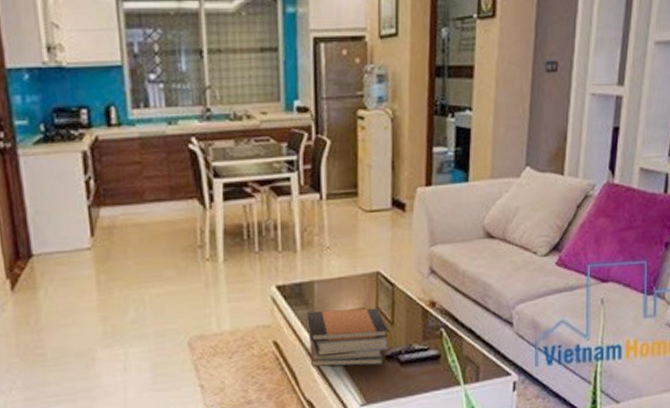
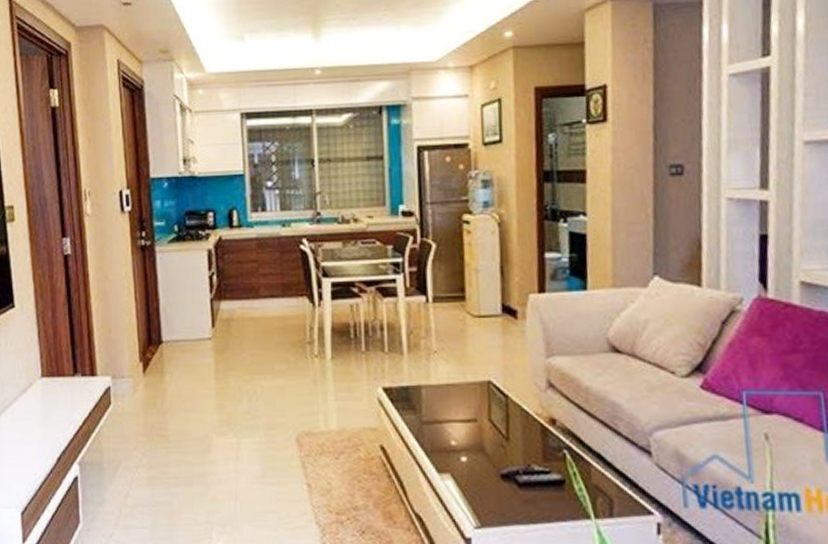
book stack: present [307,308,389,367] -> none [415,418,504,485]

